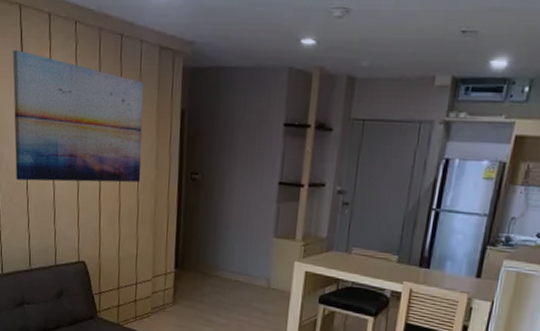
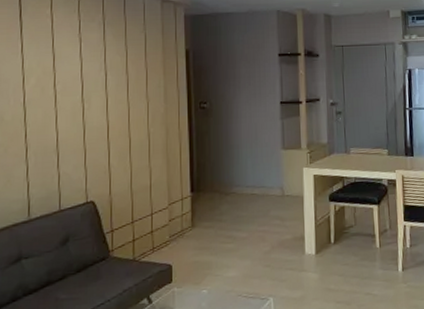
wall art: present [12,50,143,183] -> none [10,9,150,130]

